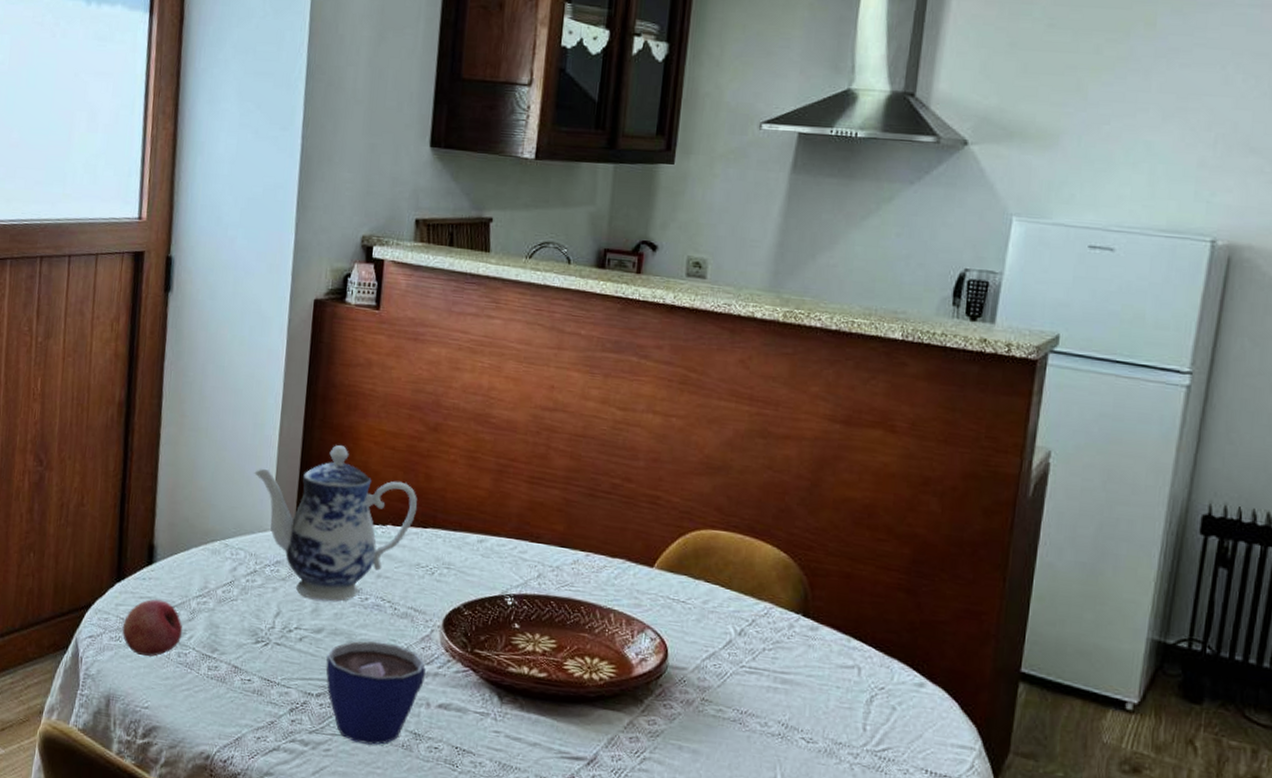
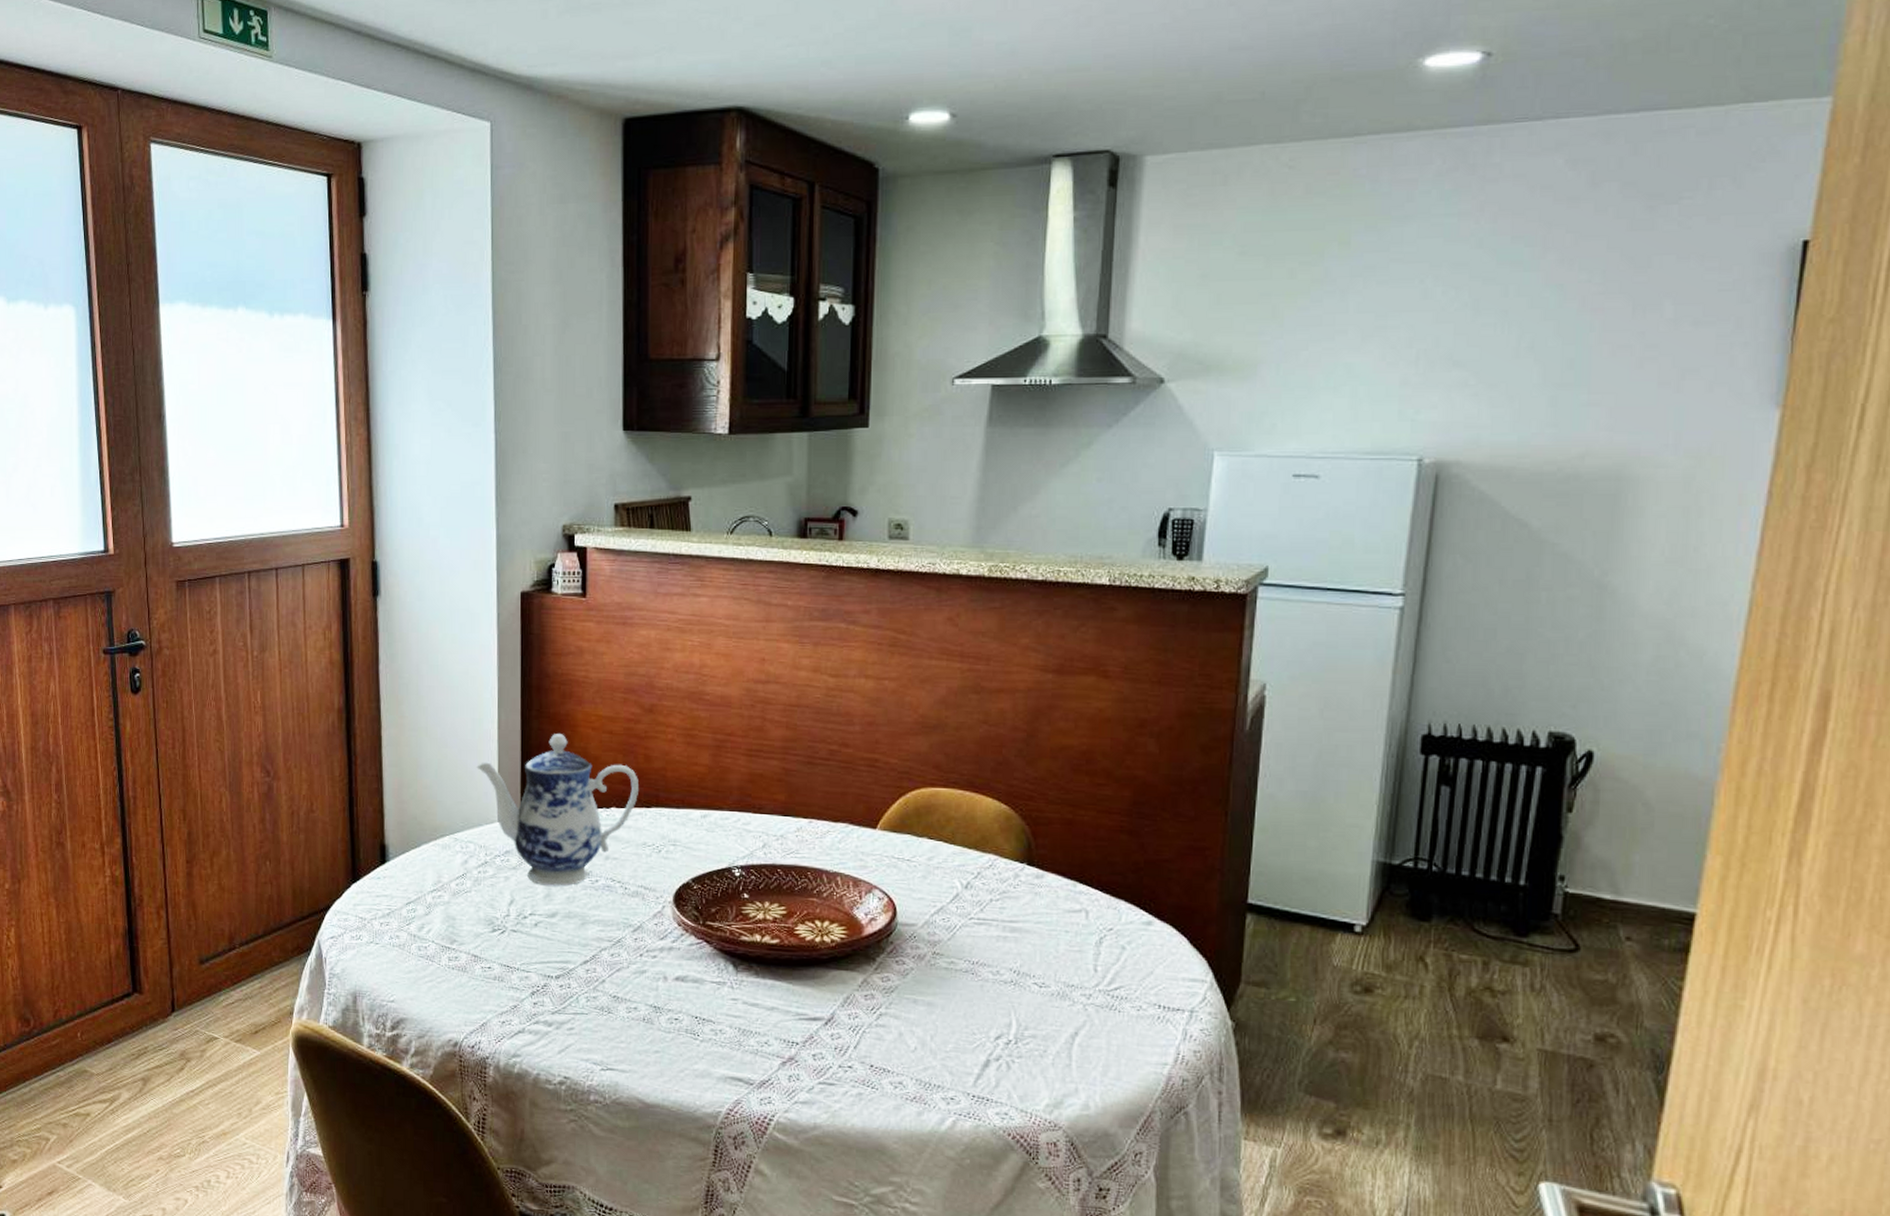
fruit: present [122,599,183,657] -> none [362,896,421,953]
cup: present [325,641,426,745] -> none [563,921,660,1021]

